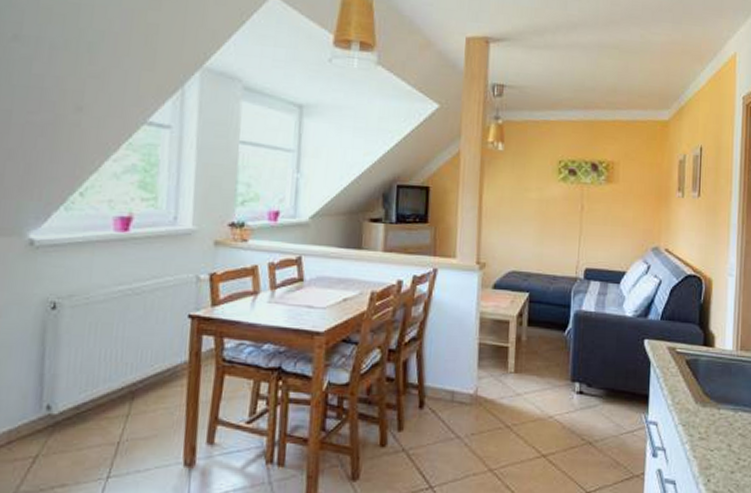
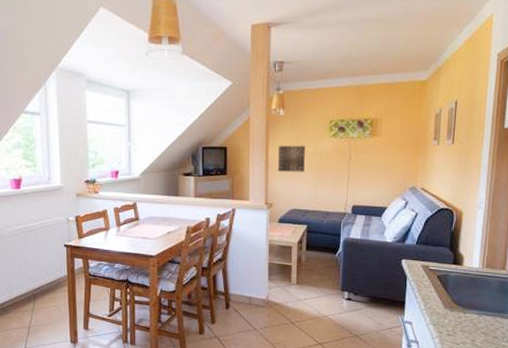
wall art: none [494,188,528,224] -> present [278,145,305,172]

